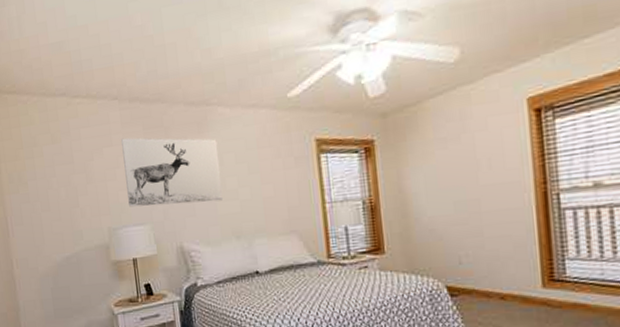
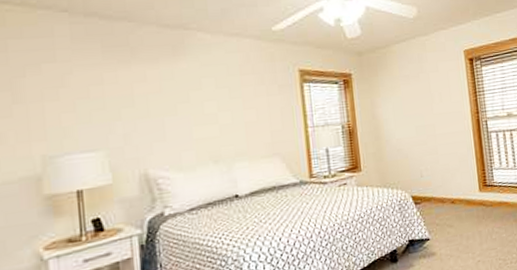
wall art: present [121,137,224,207] -> none [70,54,201,132]

